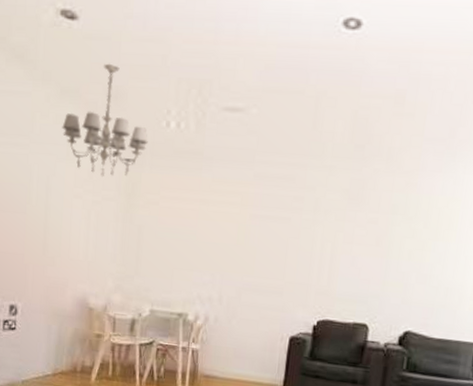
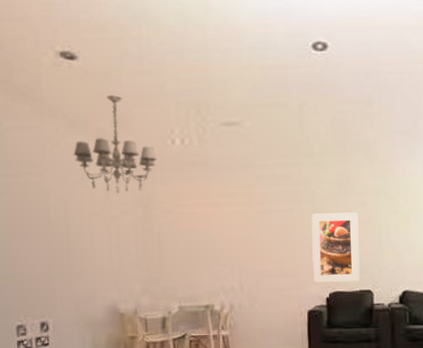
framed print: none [301,226,366,313] -> present [311,212,360,283]

